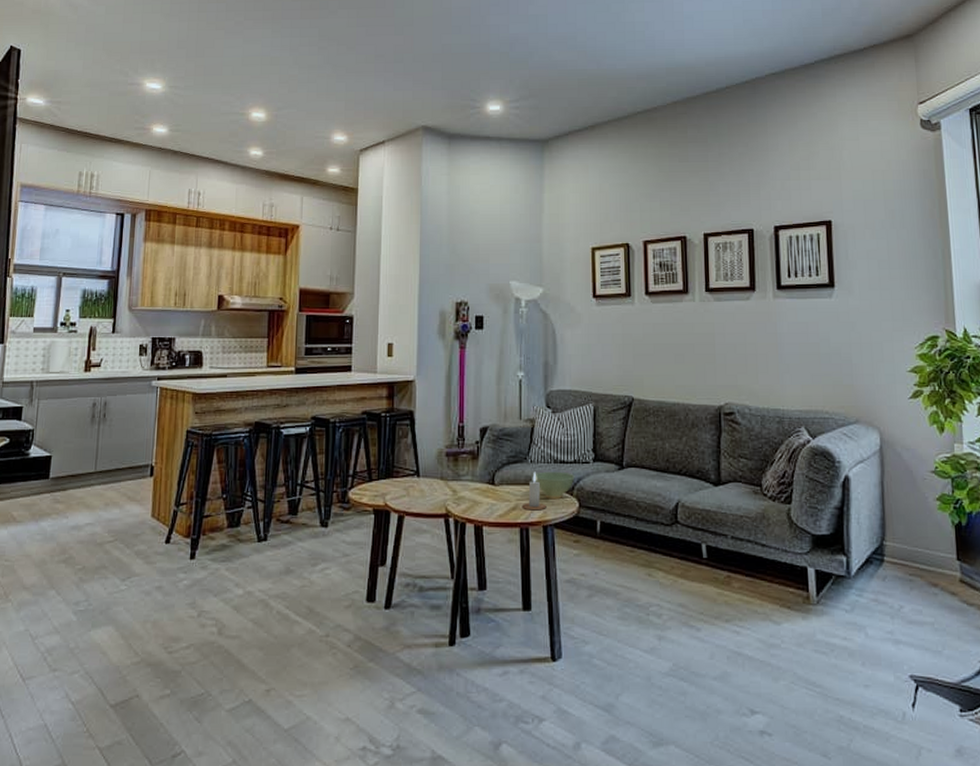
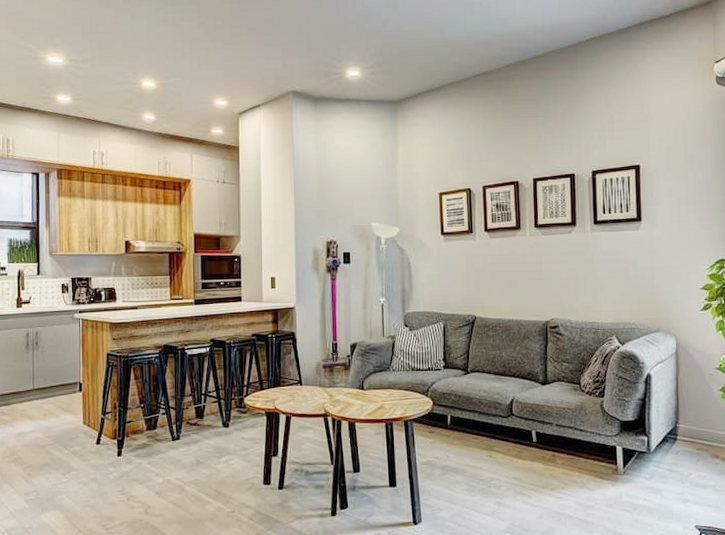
candle: present [522,471,546,511] -> none [386,378,407,409]
bowl: present [535,471,575,500] -> none [396,377,429,400]

